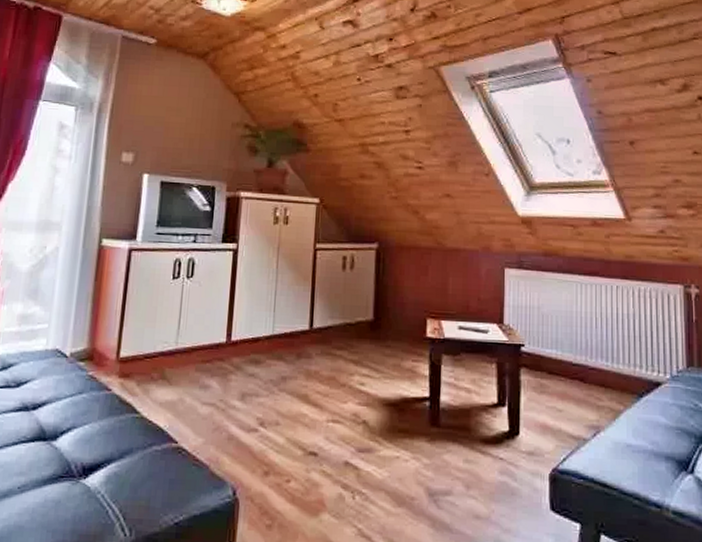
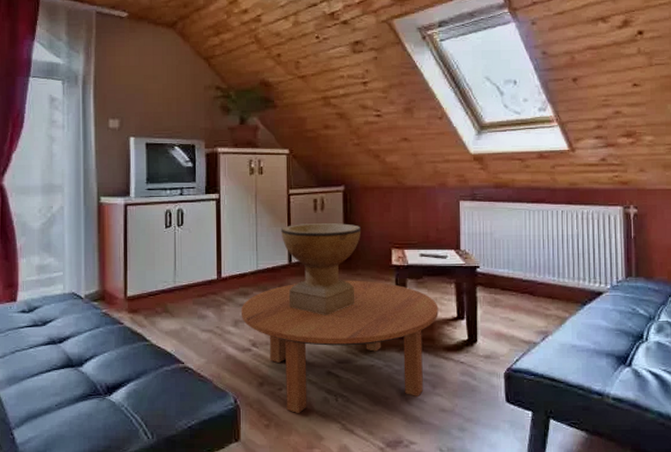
coffee table: none [249,352,477,514] -> present [241,280,439,414]
decorative bowl: none [303,283,394,393] -> present [280,223,362,315]

